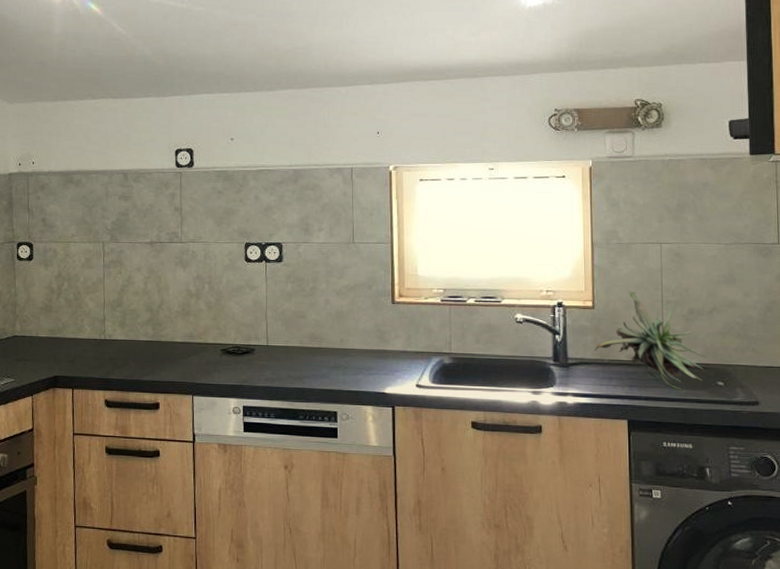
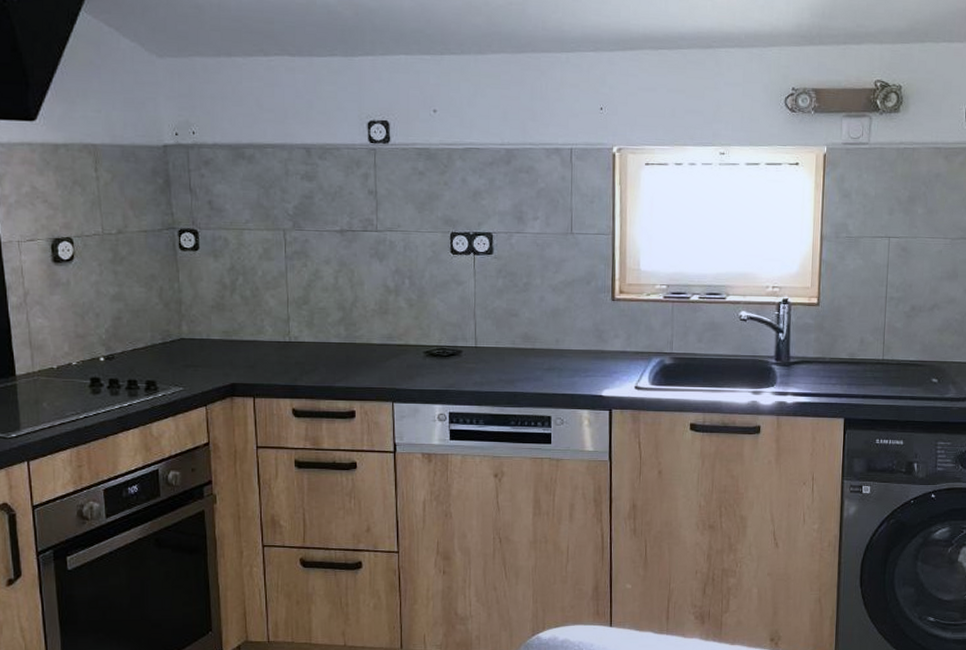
plant: present [594,291,706,390] -> none [817,287,923,388]

